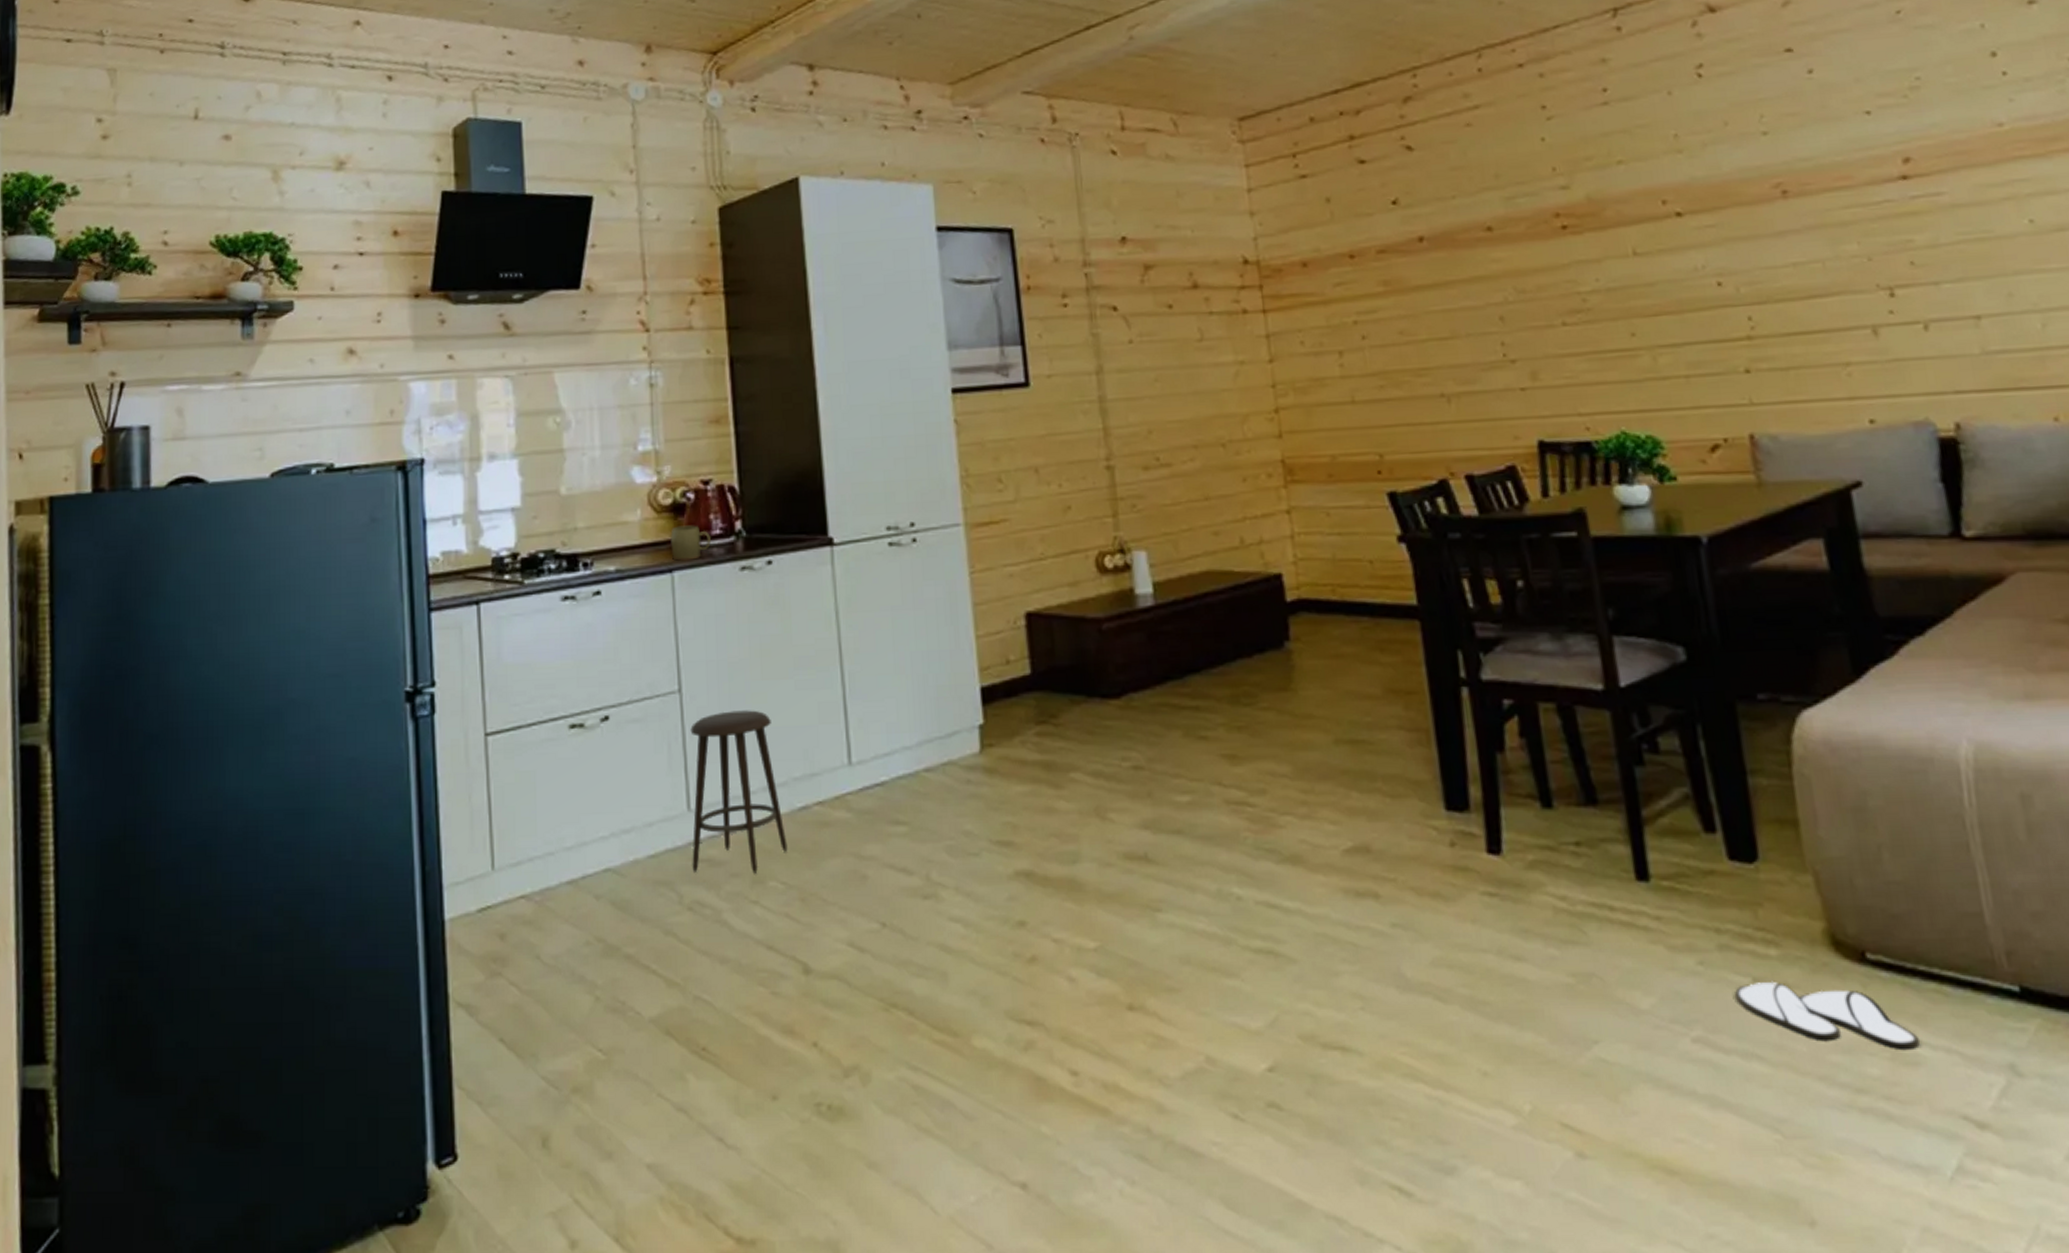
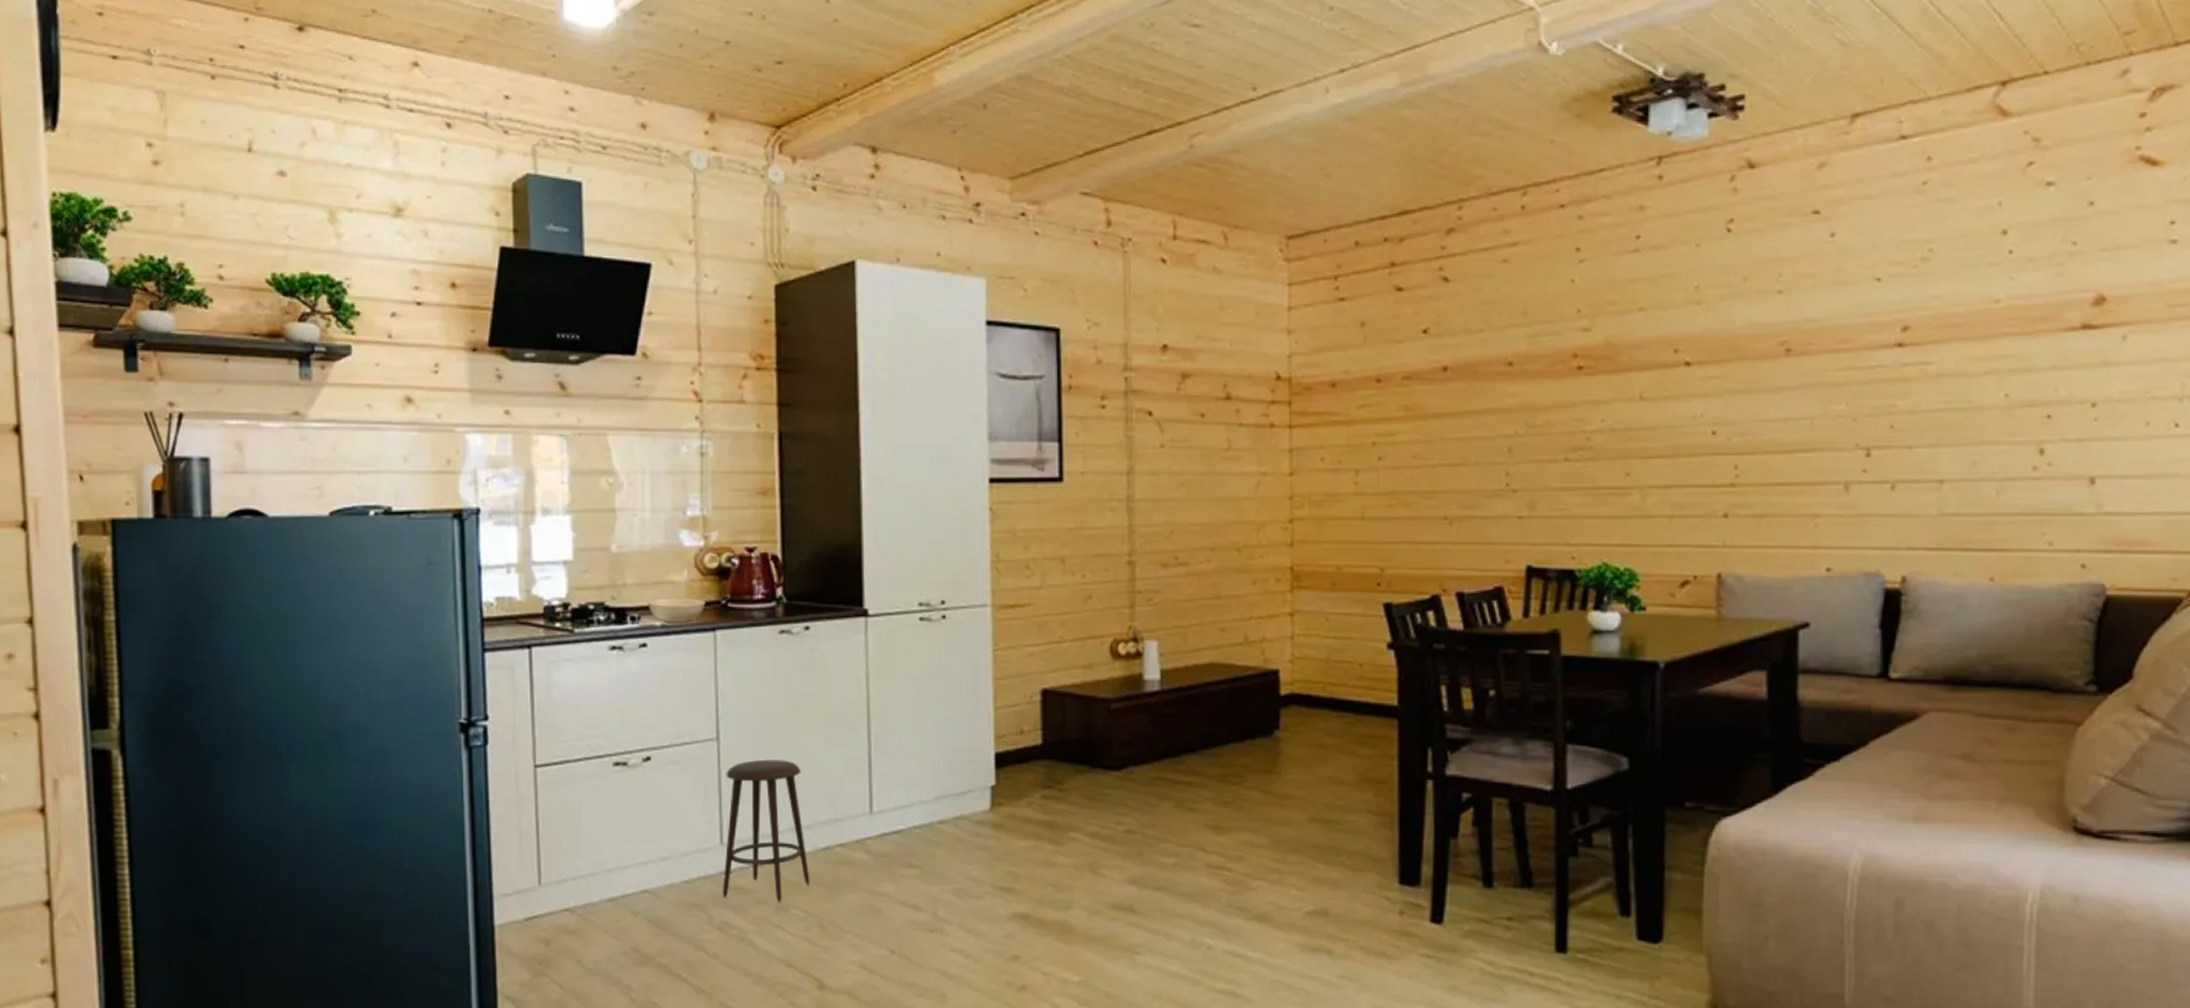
bowl: none [600,538,661,568] -> present [647,598,706,624]
mug: present [670,525,711,561] -> none [714,588,753,621]

